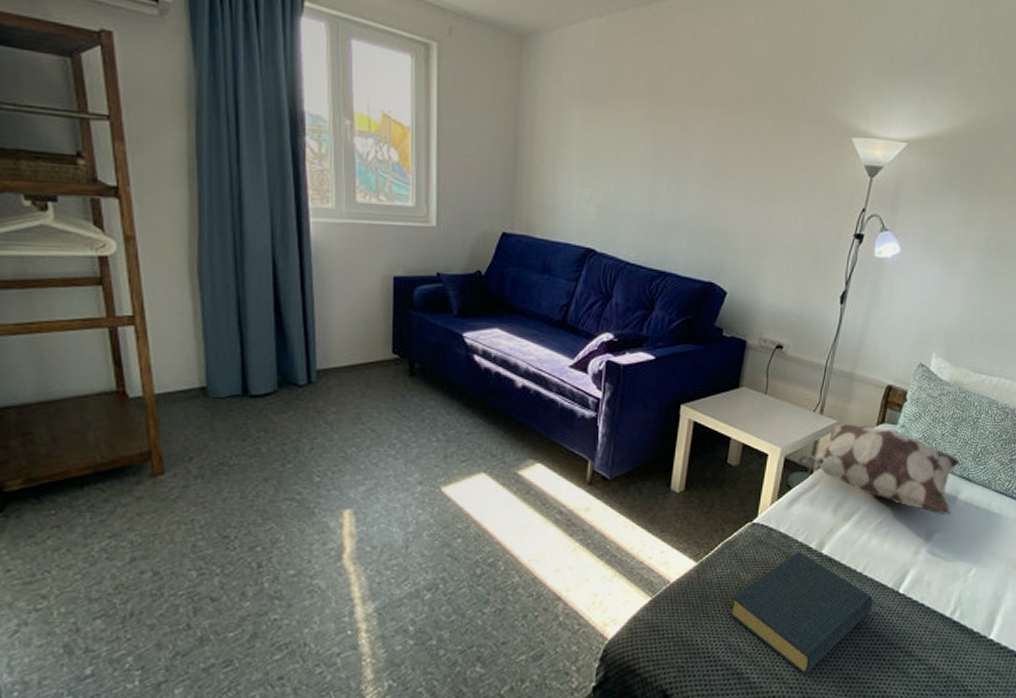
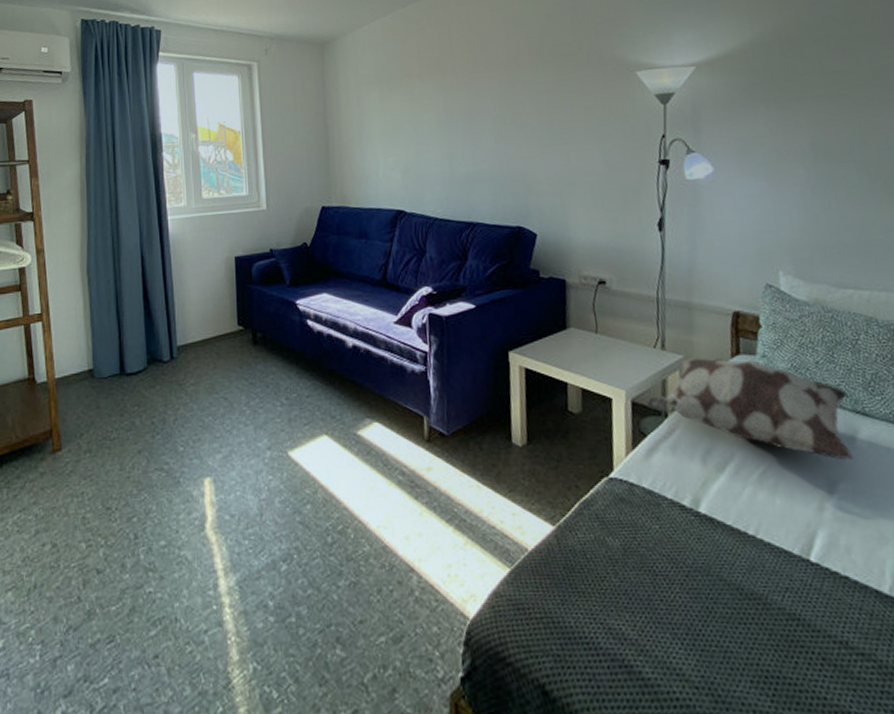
hardback book: present [728,550,873,675] -> none [600,509,780,670]

